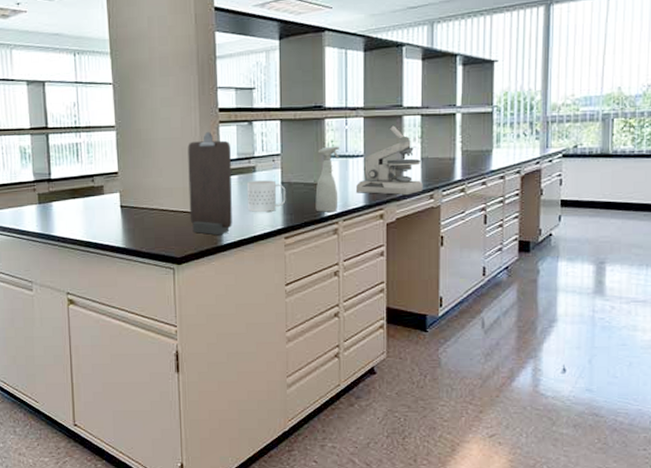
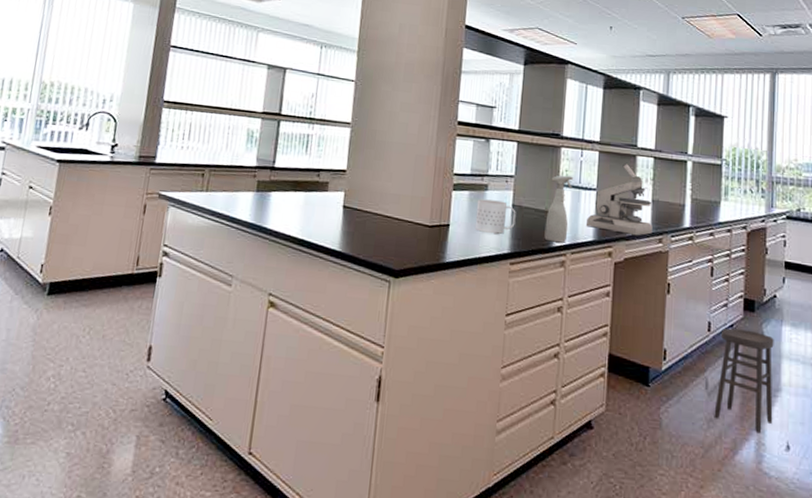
clipboard: present [188,132,232,236] -> none [414,143,465,252]
stool: none [491,270,550,361] -> present [714,328,774,434]

